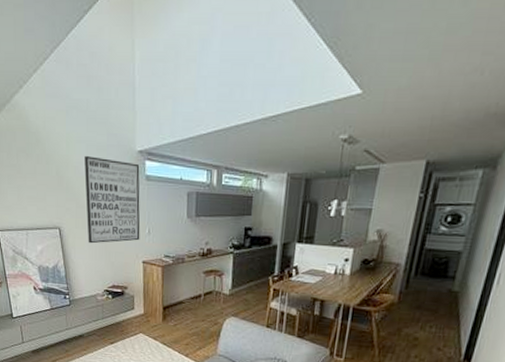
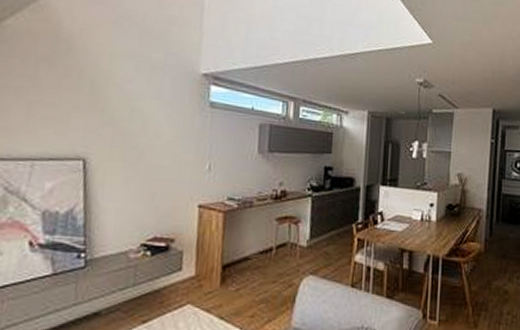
wall art: present [85,156,140,244] -> none [124,74,203,181]

